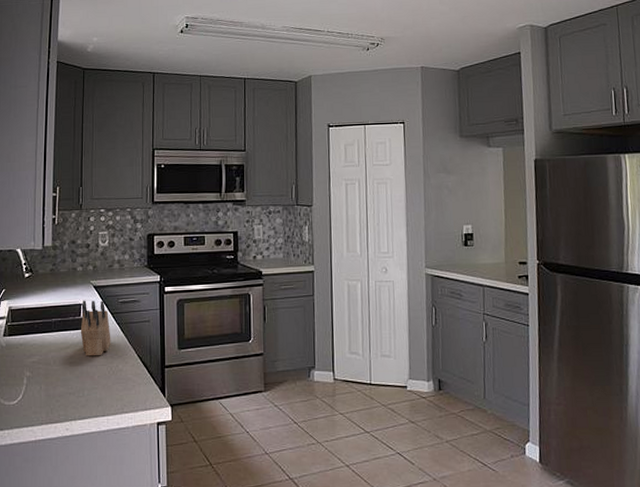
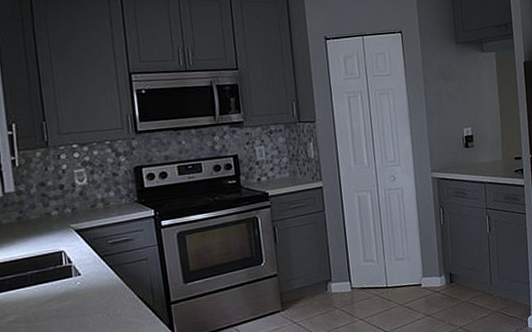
knife block: present [80,300,111,357] -> none [63,244,105,306]

